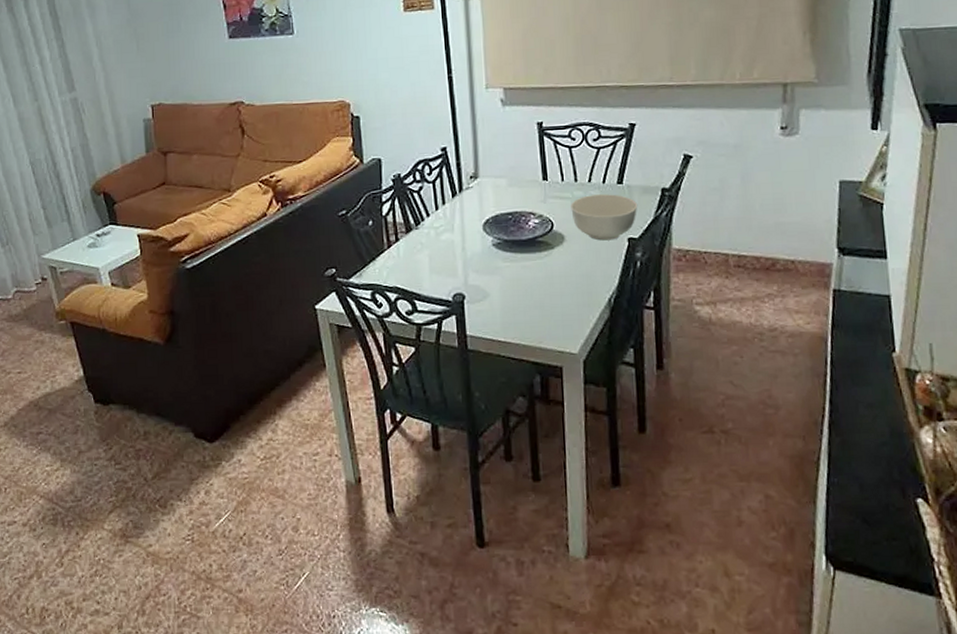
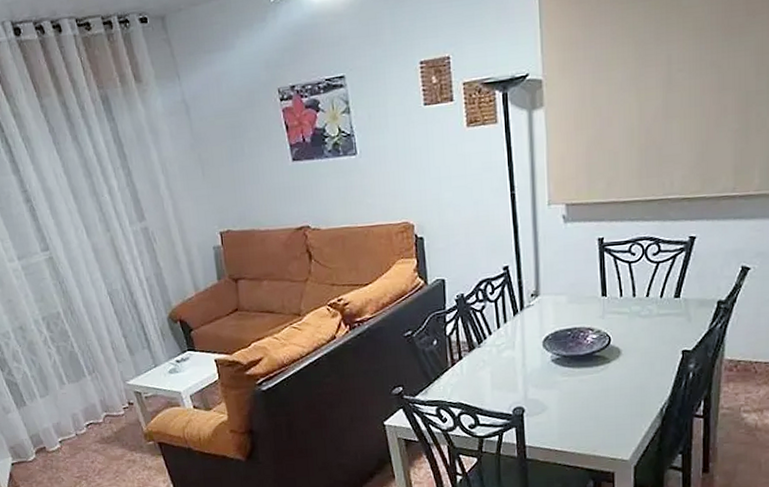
bowl: present [571,194,638,241] -> none [628,308,694,354]

